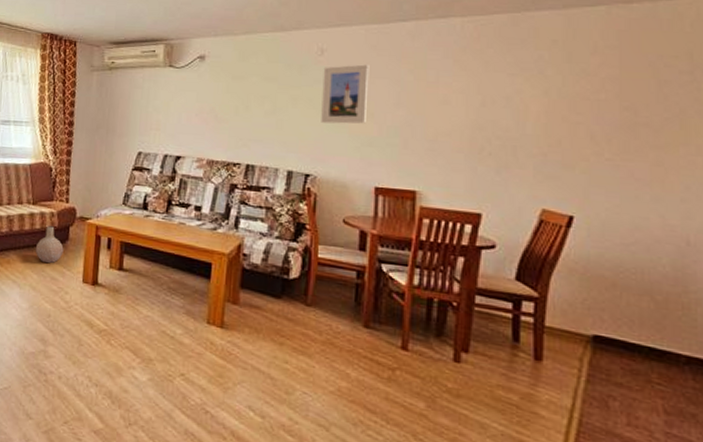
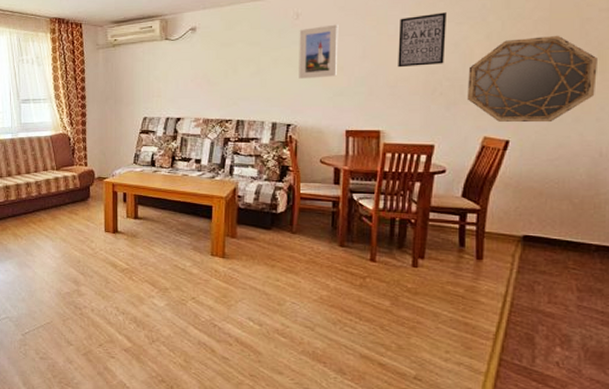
vase: present [35,226,64,264] -> none [62,187,86,219]
wall art: none [438,60,496,120] -> present [398,12,447,68]
home mirror: none [521,97,680,199] -> present [467,35,597,123]

